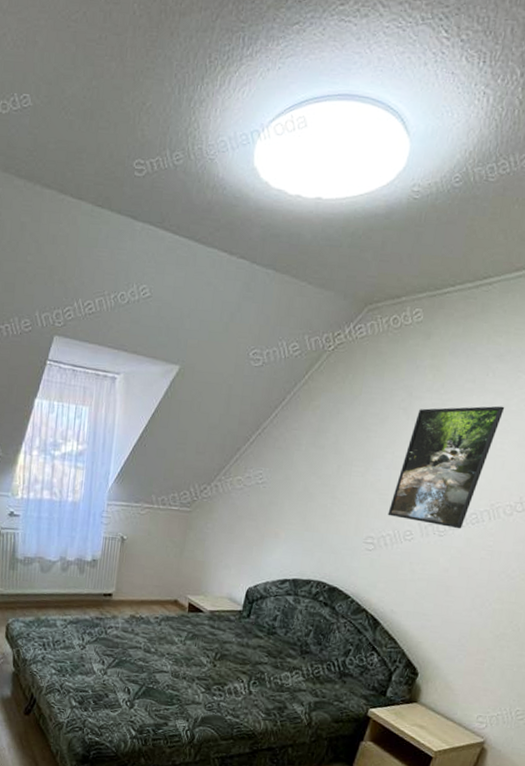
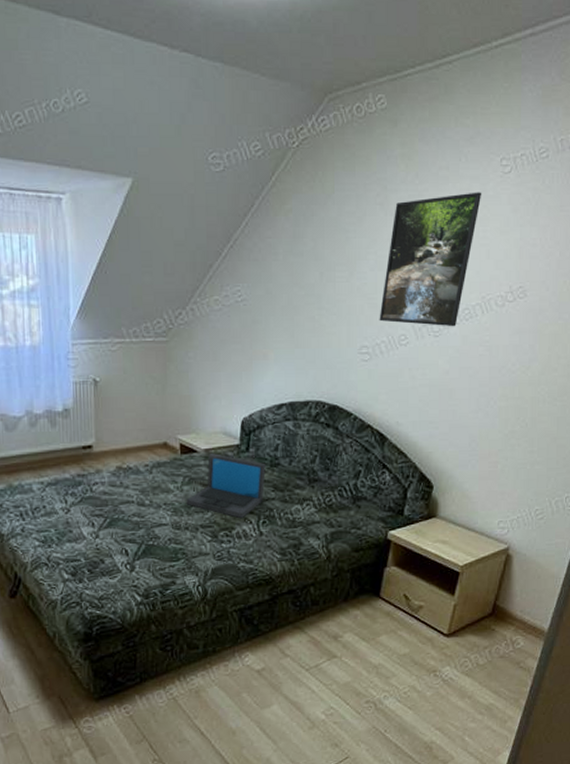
laptop: none [187,615,263,677] -> present [186,453,266,519]

